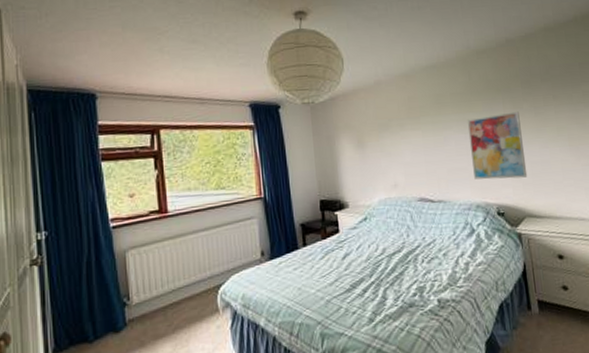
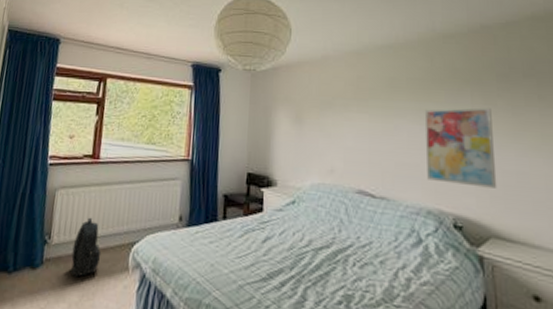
backpack: none [156,271,188,330] -> present [71,217,102,278]

